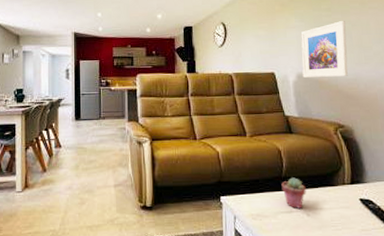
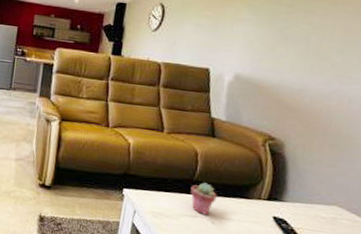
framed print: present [301,20,348,77] -> none [241,20,306,85]

